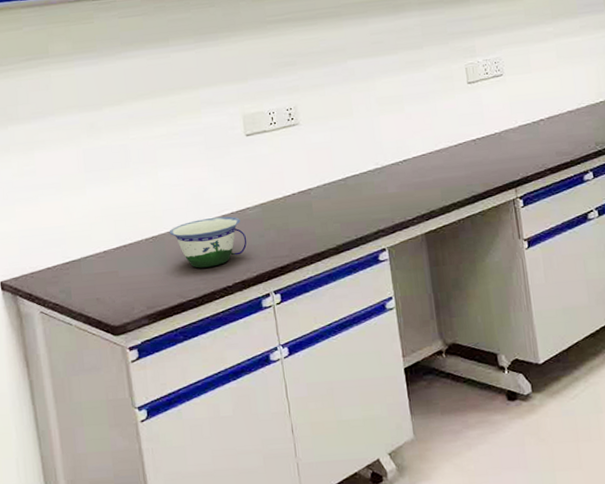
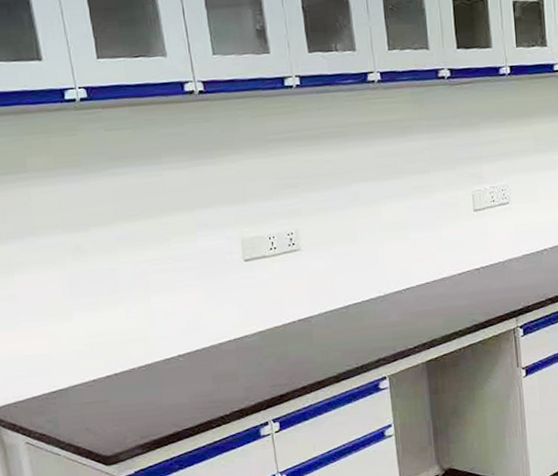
bowl: present [169,216,247,268] -> none [163,344,245,397]

